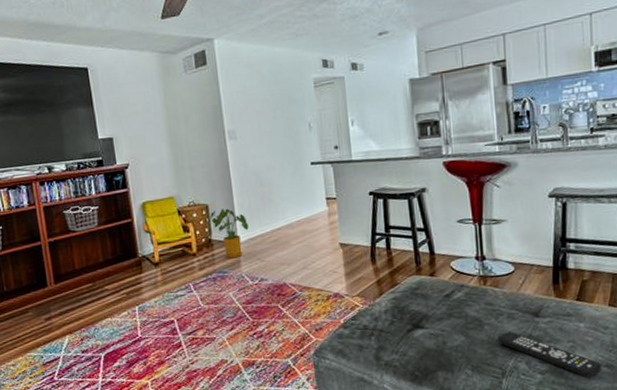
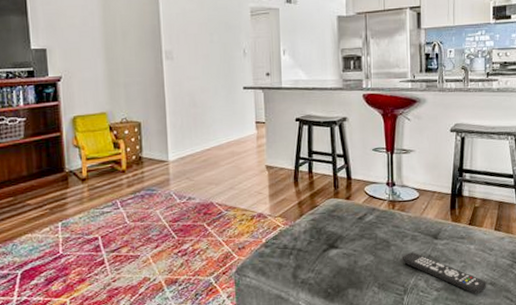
house plant: present [208,208,249,259] -> none [140,127,180,177]

